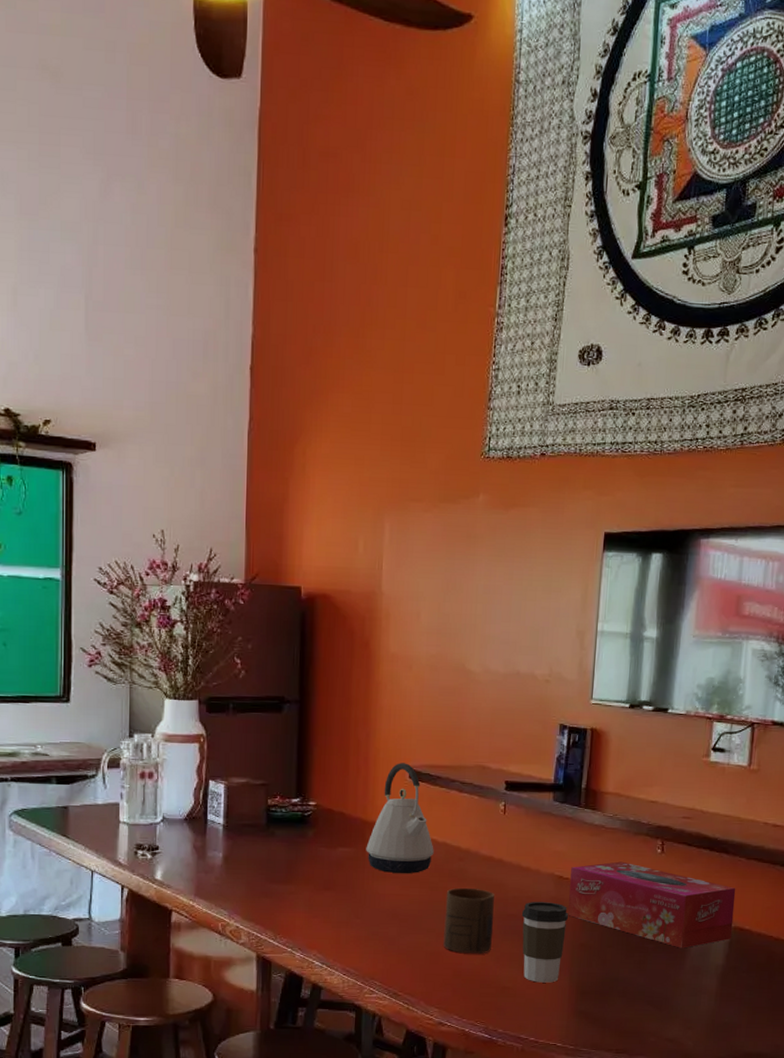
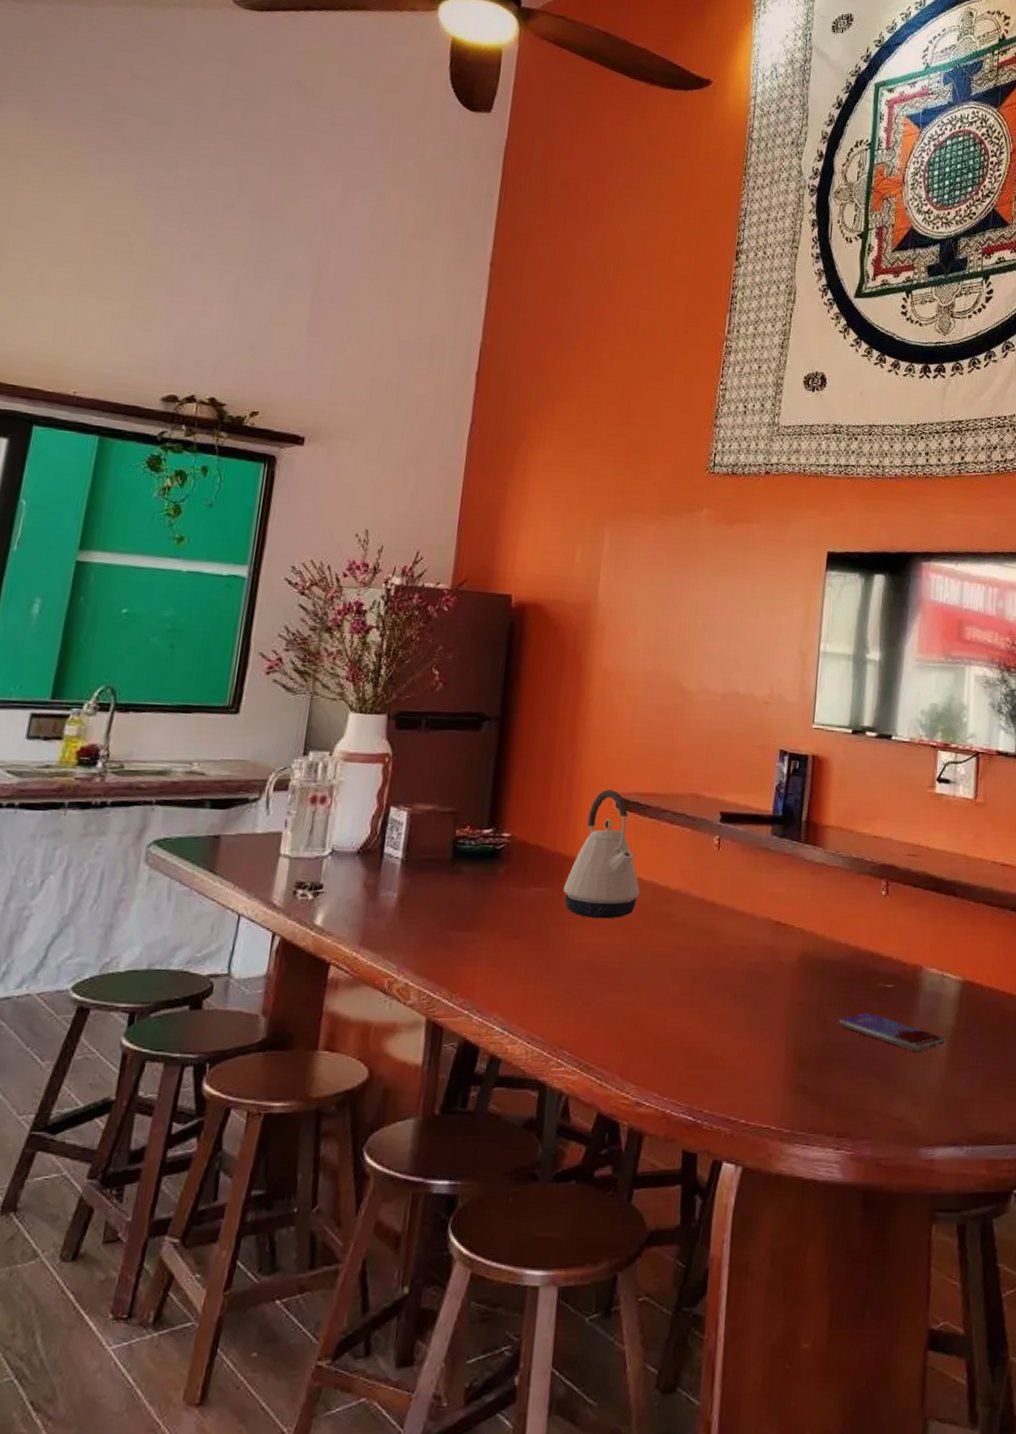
cup: present [443,887,494,954] -> none [645,935,705,1016]
coffee cup: present [521,902,568,983] -> none [734,952,786,1050]
tissue box: present [568,861,736,948] -> none [785,904,965,1007]
smartphone: none [618,953,716,986] -> present [839,1013,946,1052]

